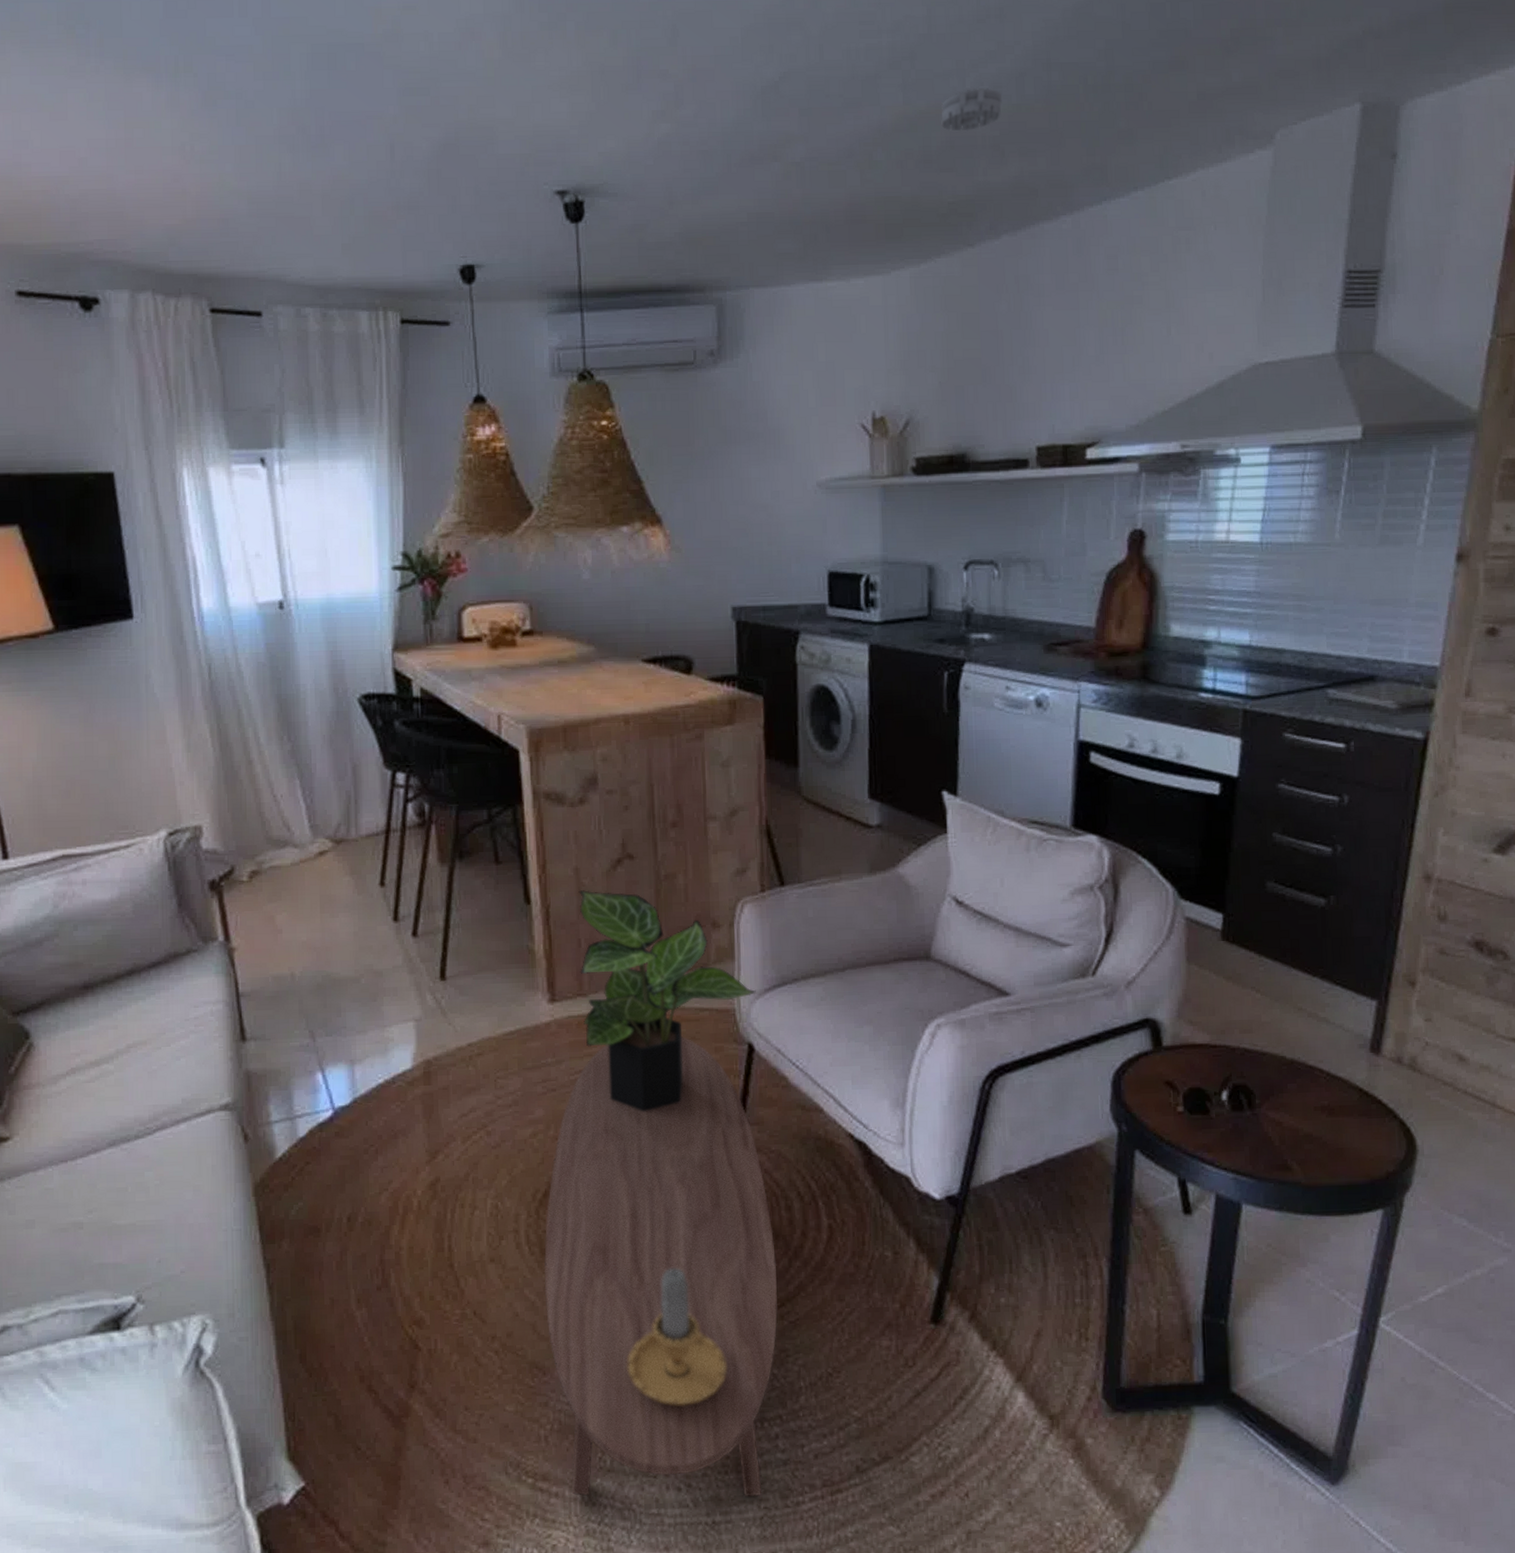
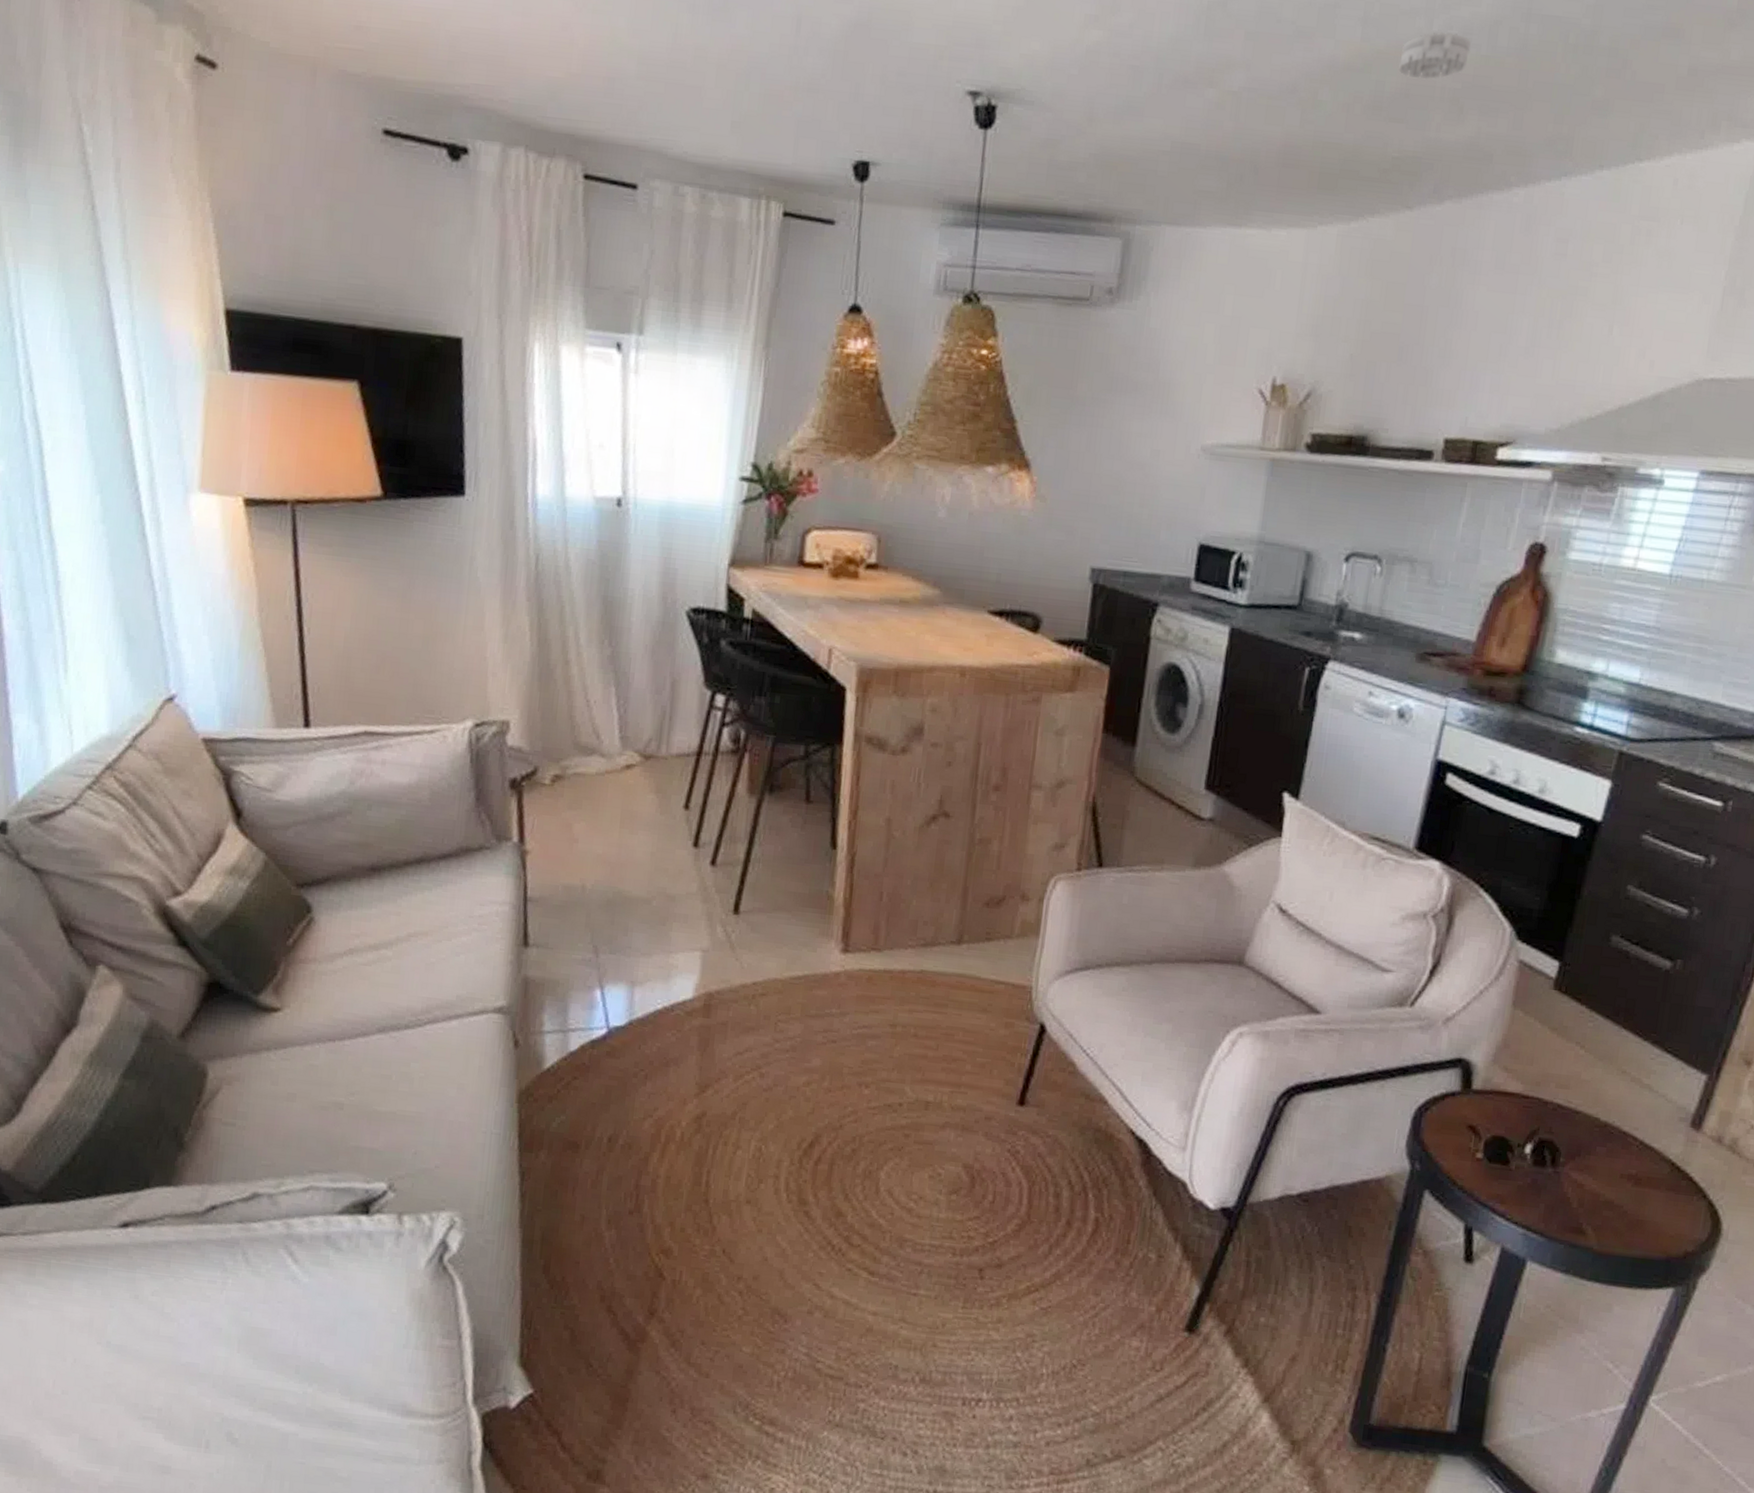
coffee table: present [543,1035,778,1496] -> none [795,1003,1038,1473]
potted plant: present [578,890,756,1113] -> none [873,842,1057,1078]
candle: present [628,1267,726,1405] -> none [870,1236,971,1373]

